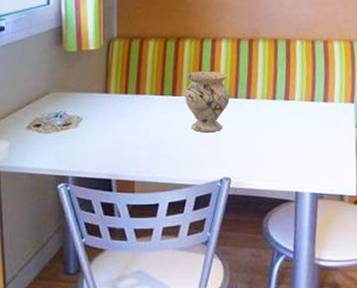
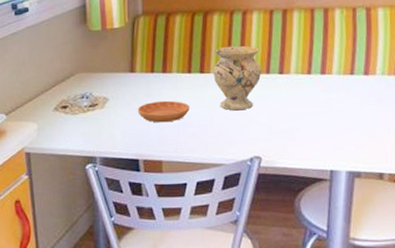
saucer: none [110,121,163,143] -> present [137,100,190,123]

